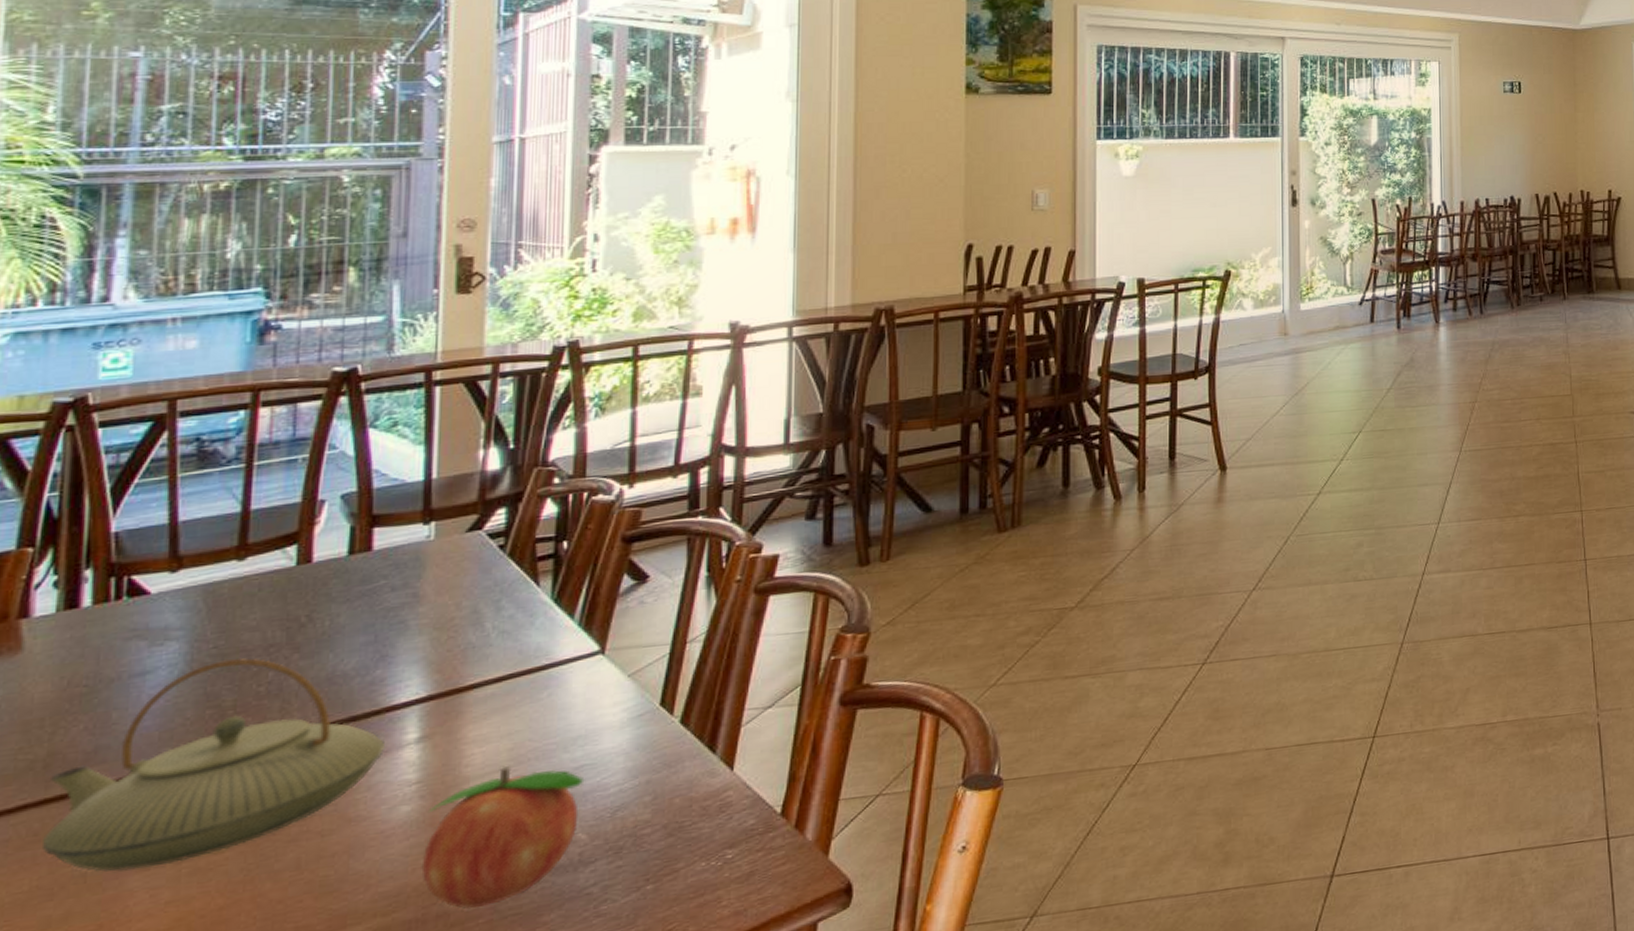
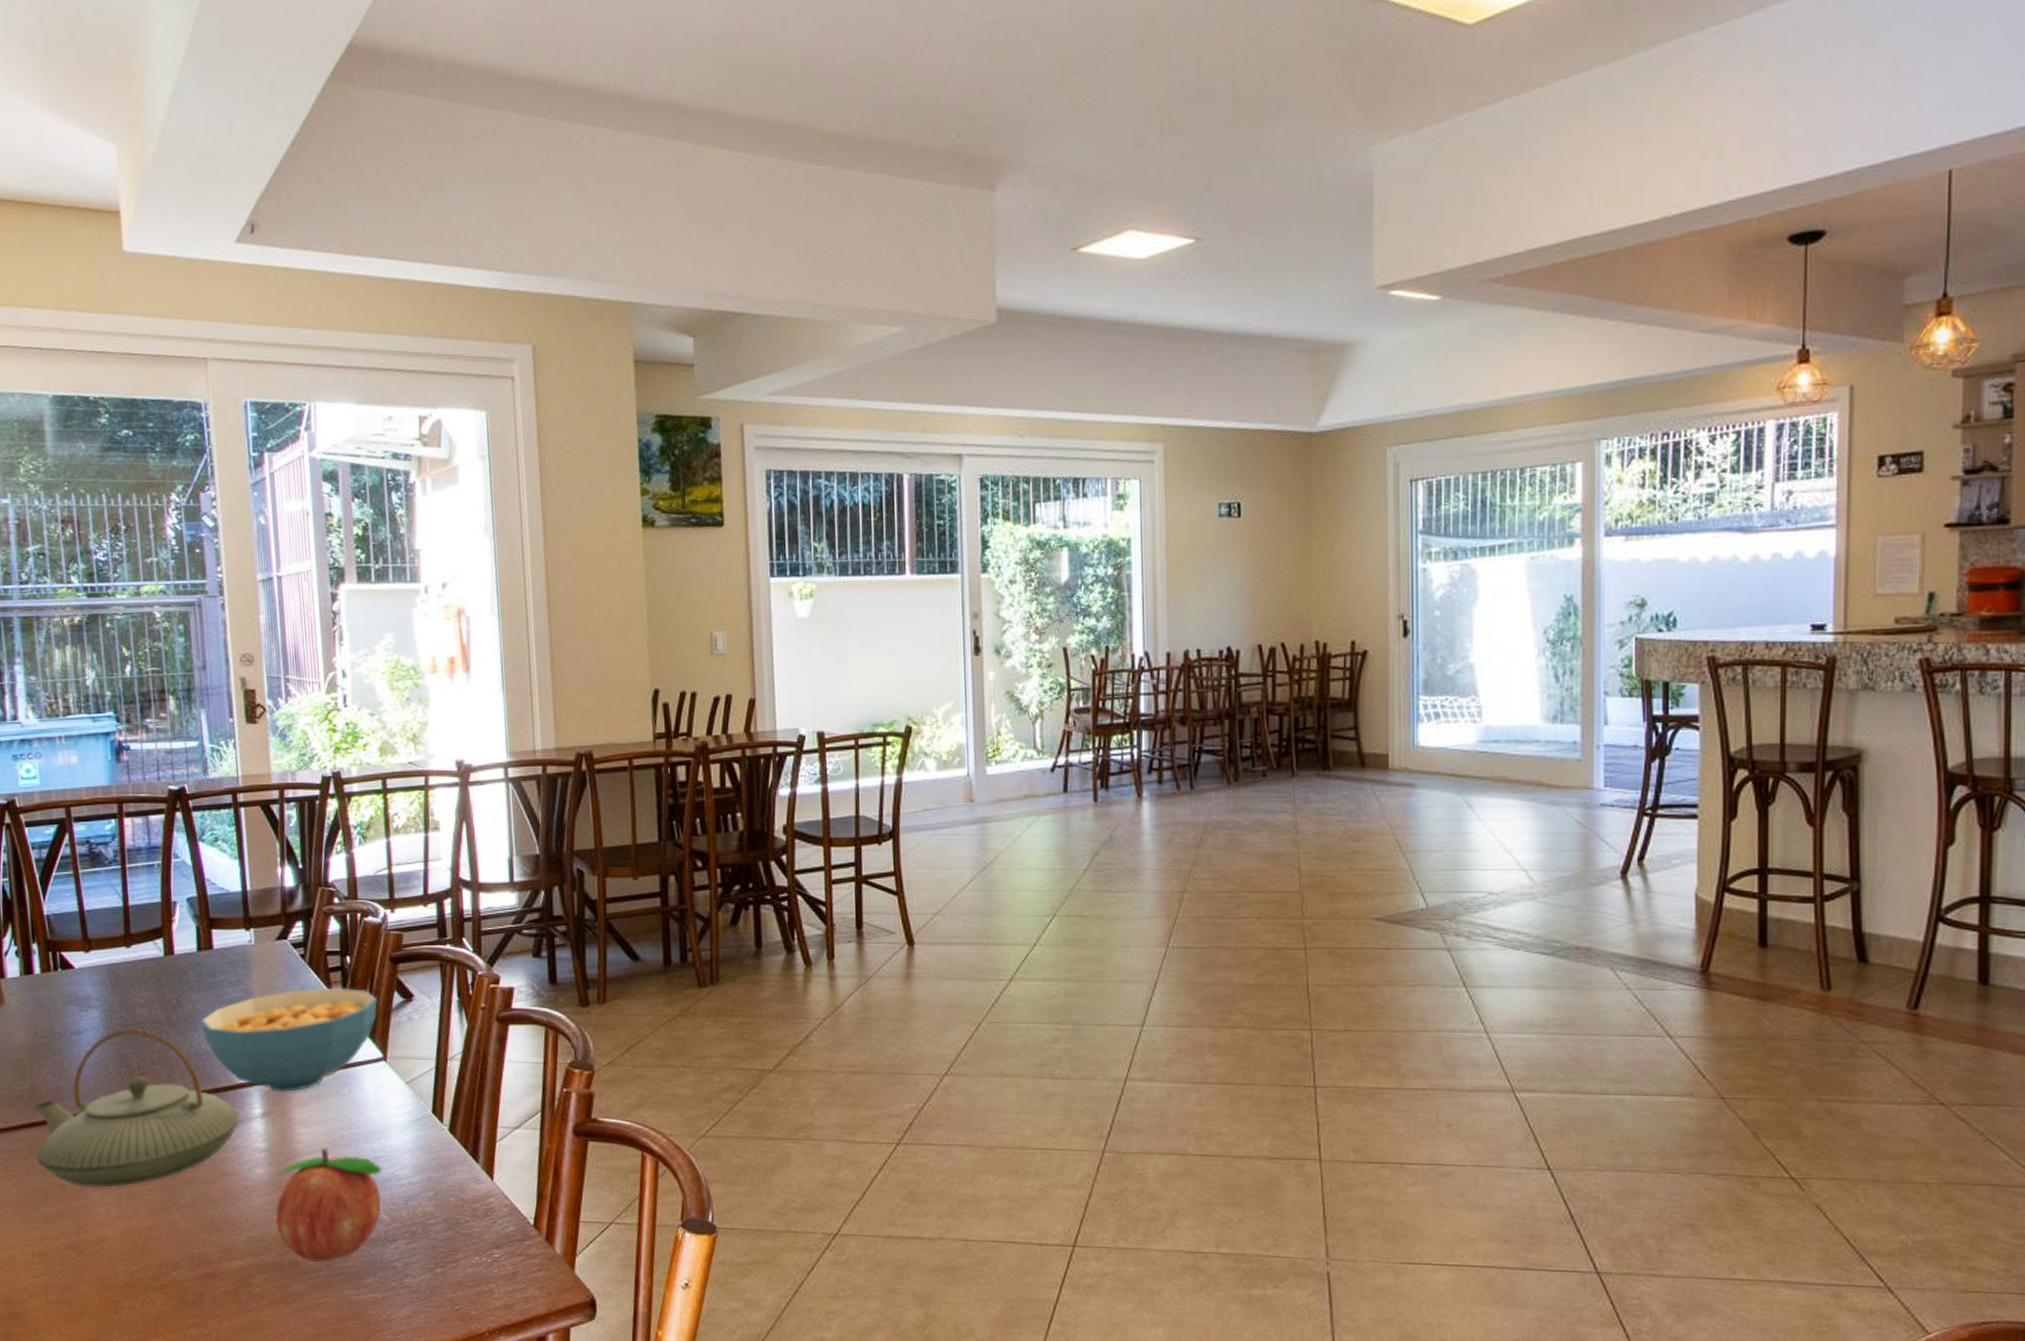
cereal bowl: none [341,576,600,709] -> present [201,987,378,1092]

